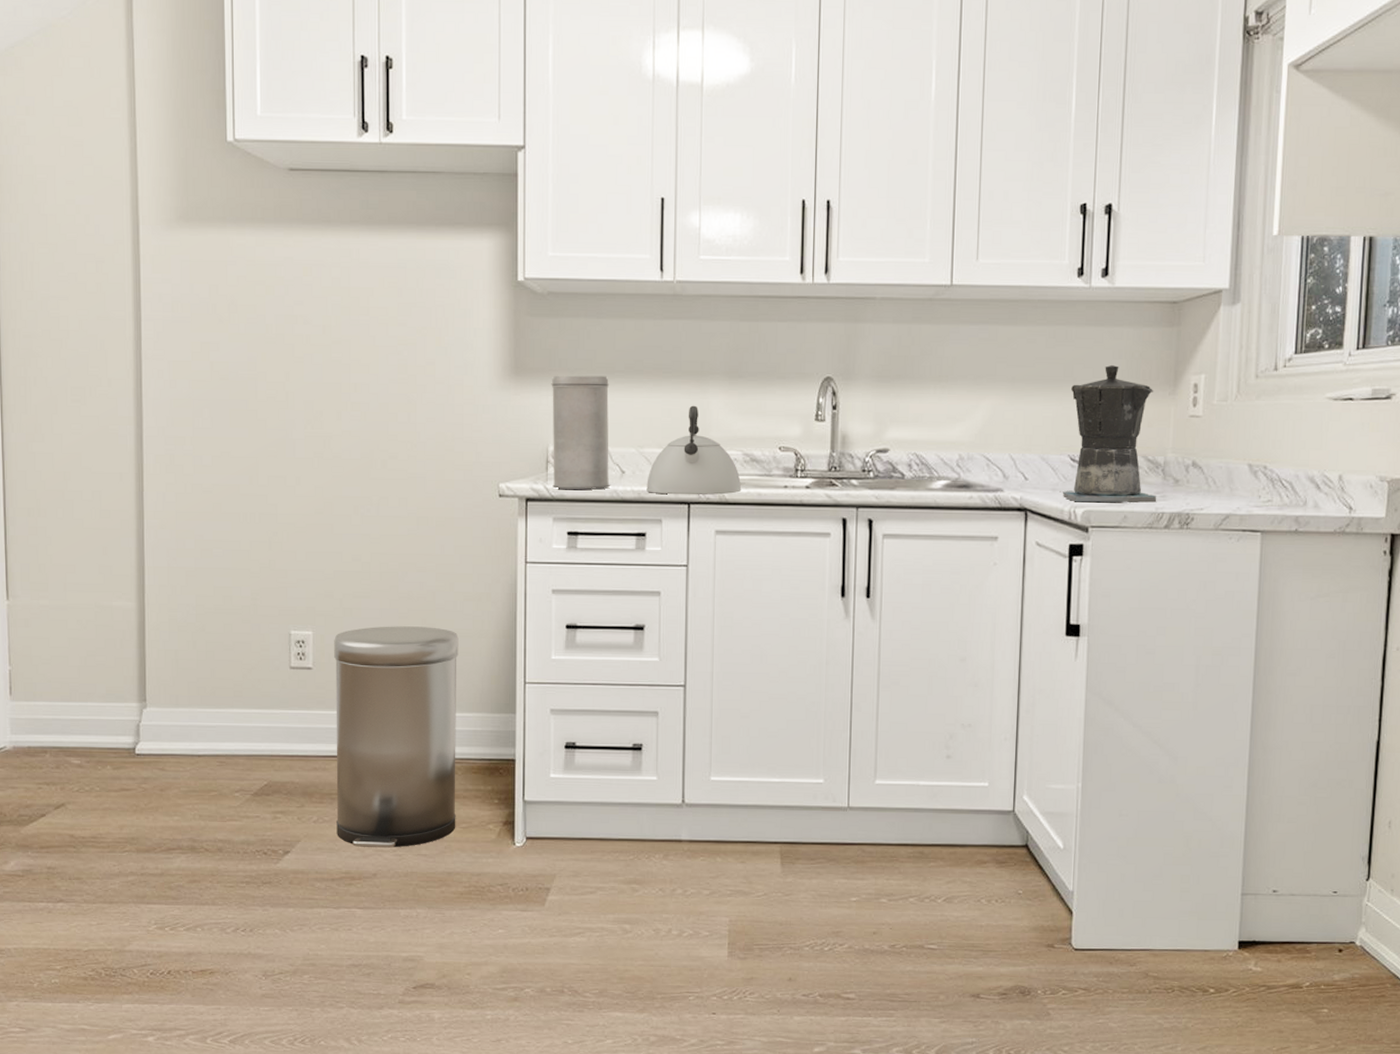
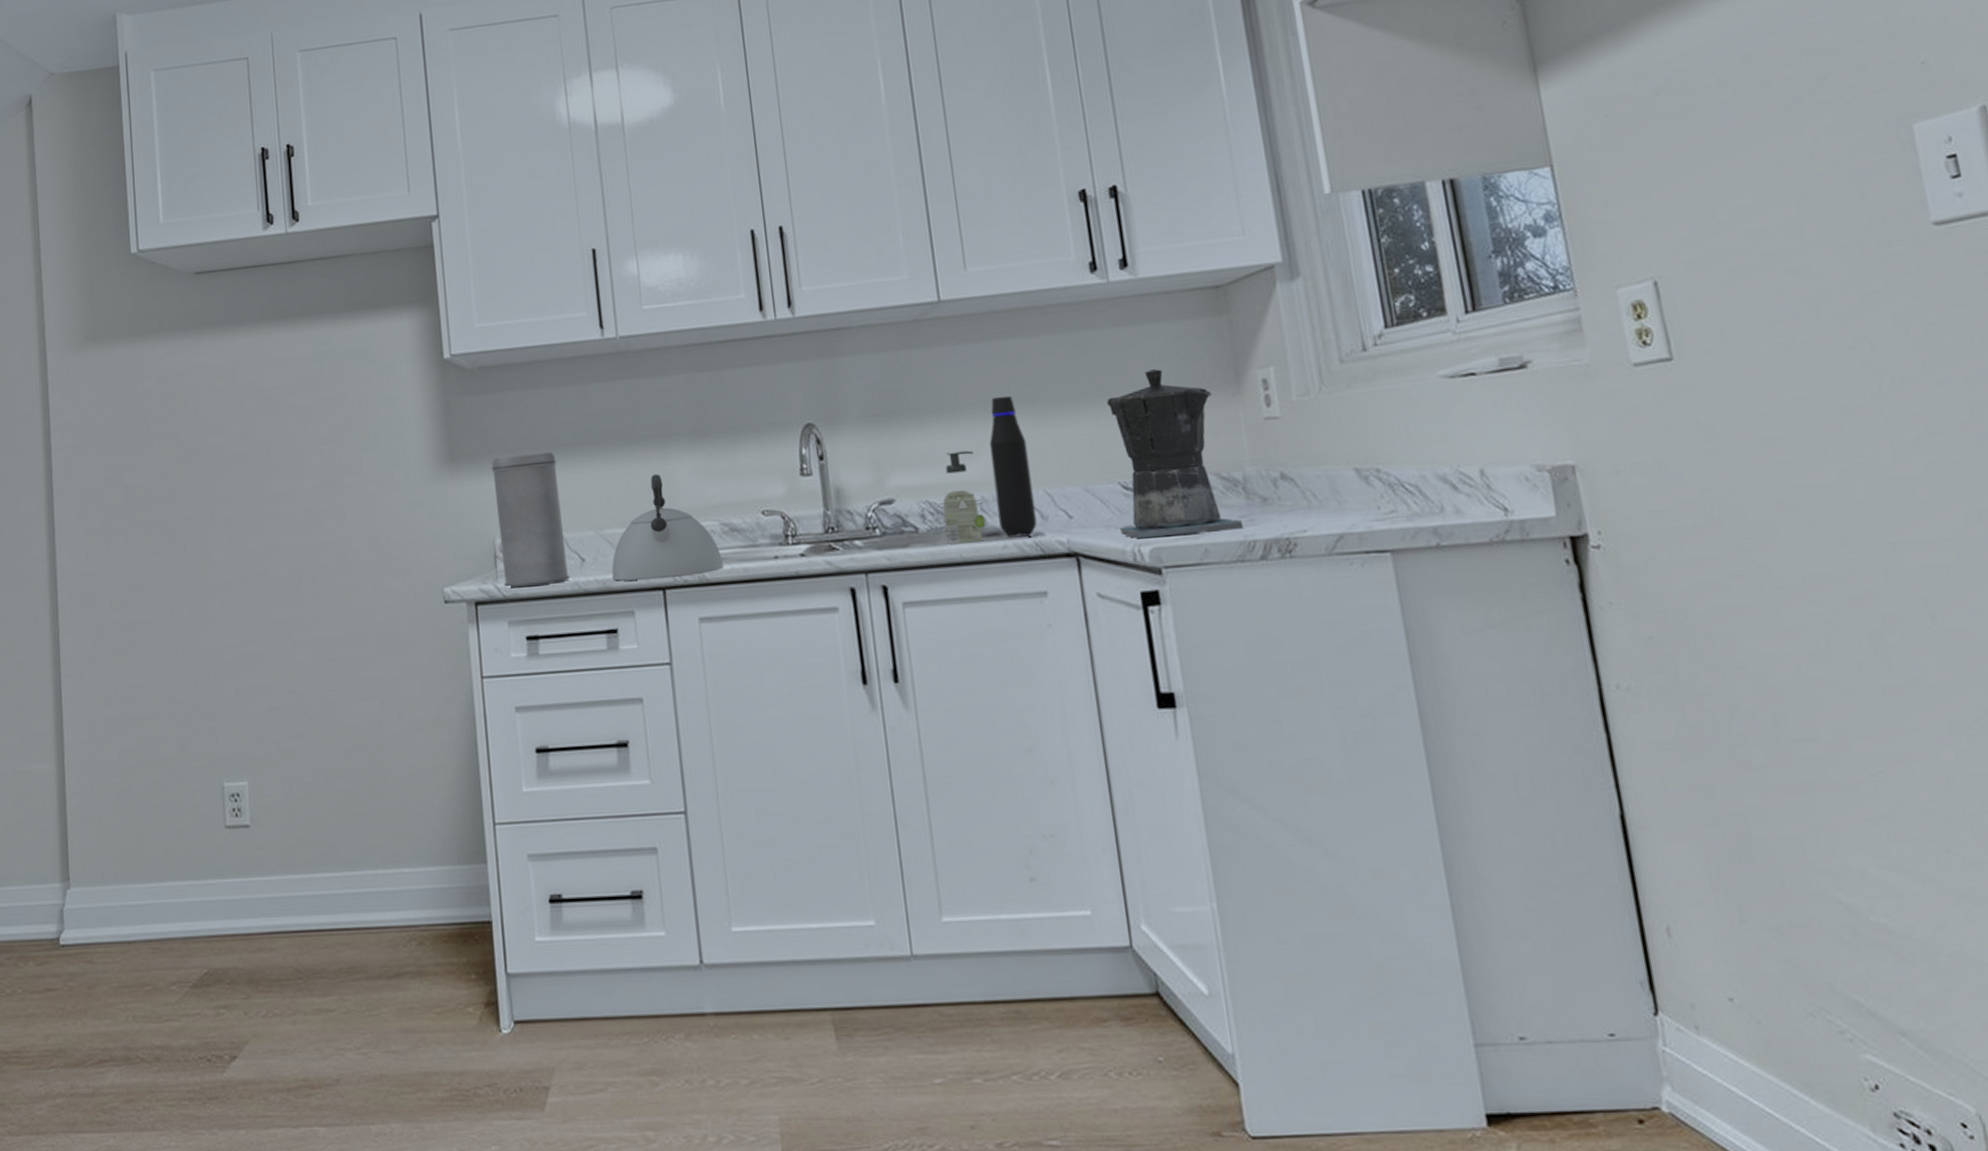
pedal bin: present [334,626,459,848] -> none [272,764,429,1046]
soap dispenser: none [924,415,960,492] -> present [938,450,986,546]
water bottle: none [969,372,1002,491] -> present [989,395,1037,538]

